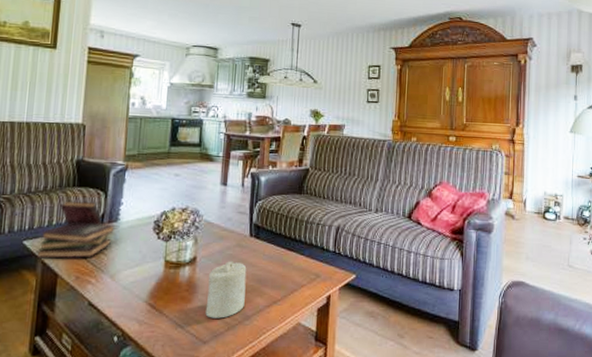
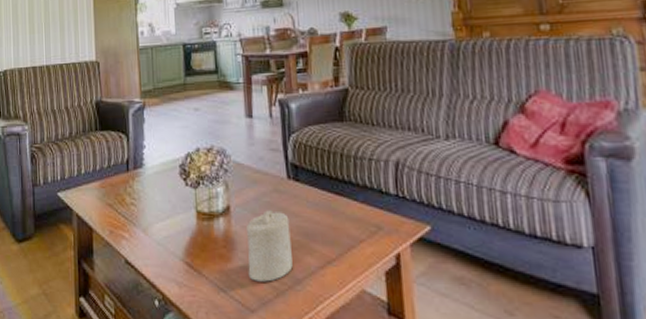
book: present [35,200,113,259] -> none [70,146,139,211]

